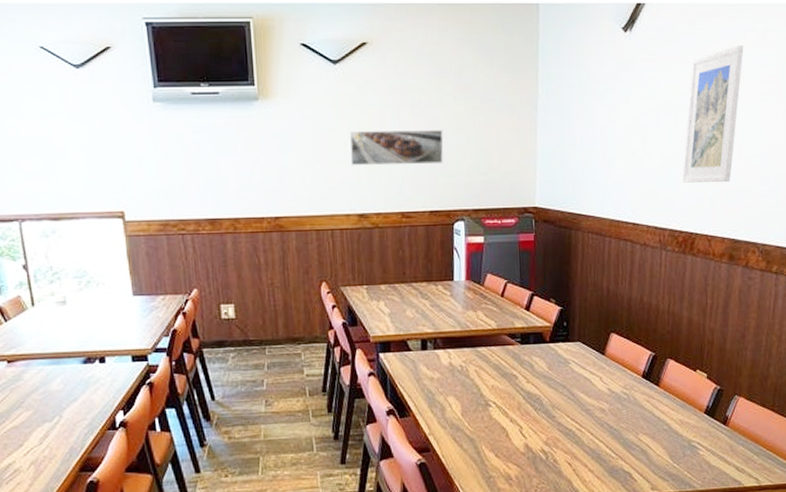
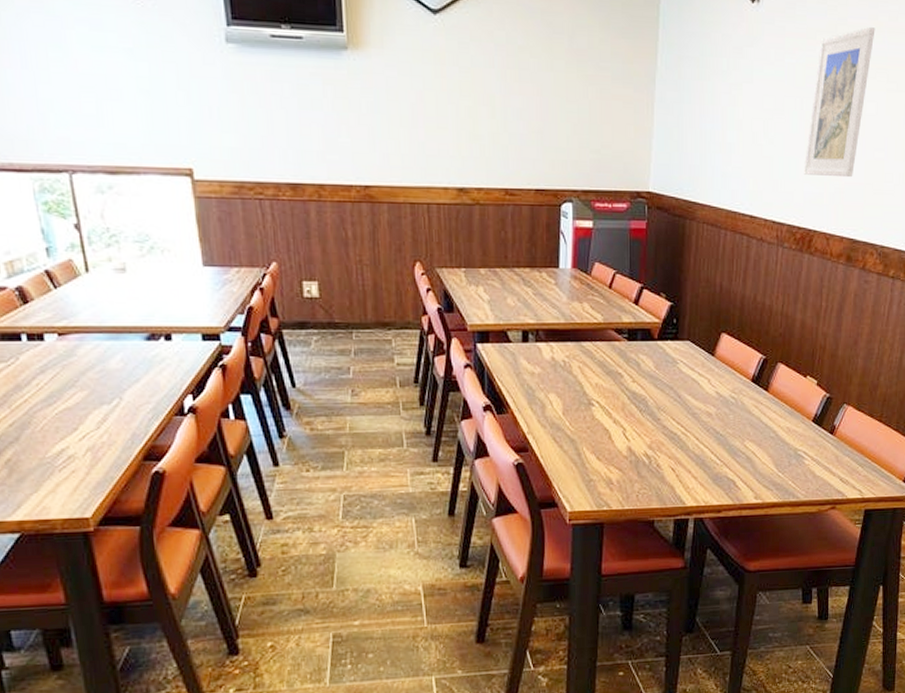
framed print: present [350,130,444,166] -> none [450,93,553,138]

